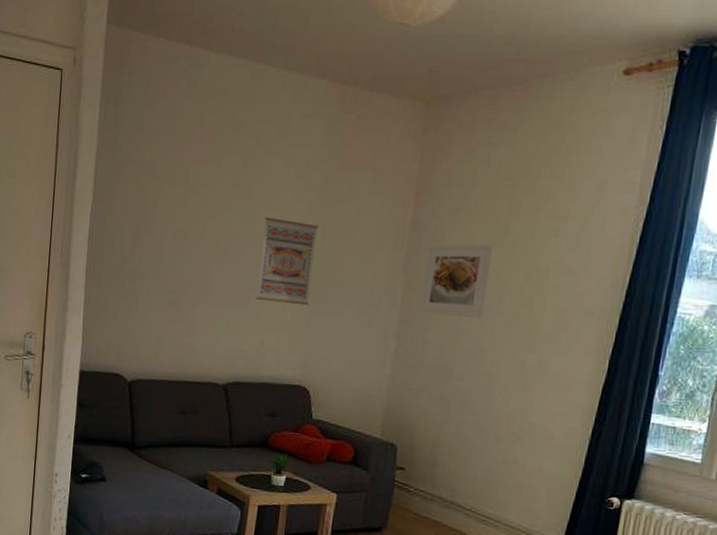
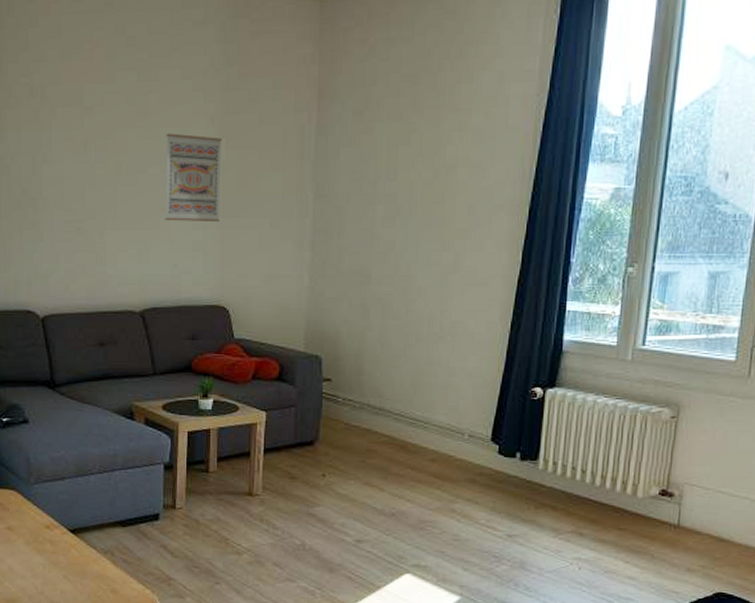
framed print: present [419,244,493,318] -> none [332,144,400,220]

